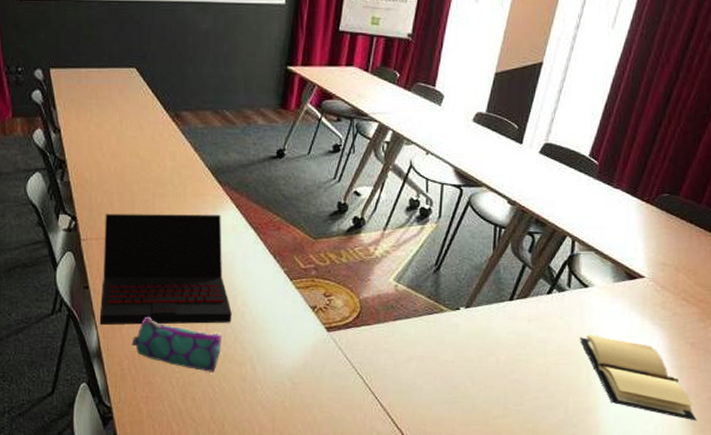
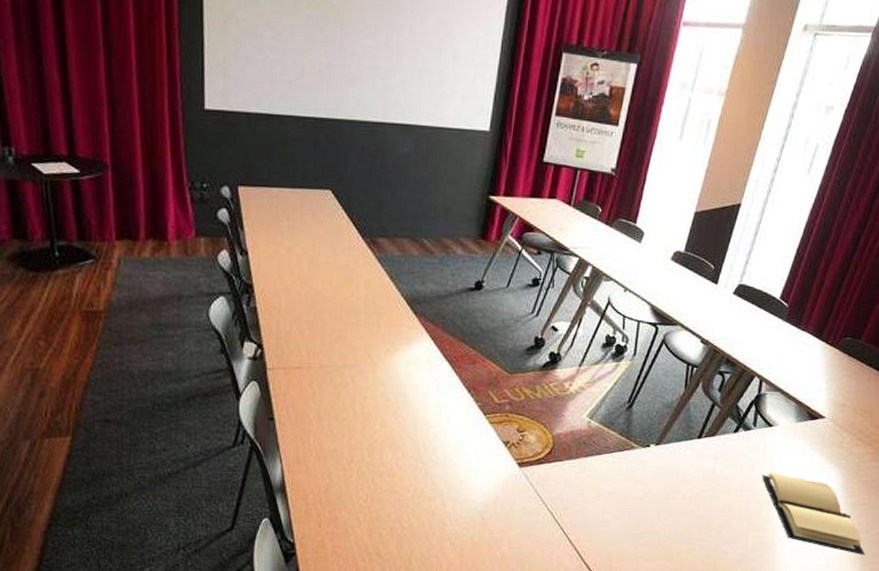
laptop: present [99,214,232,325] -> none [284,342,423,458]
pencil case: present [131,316,221,372] -> none [317,449,412,507]

